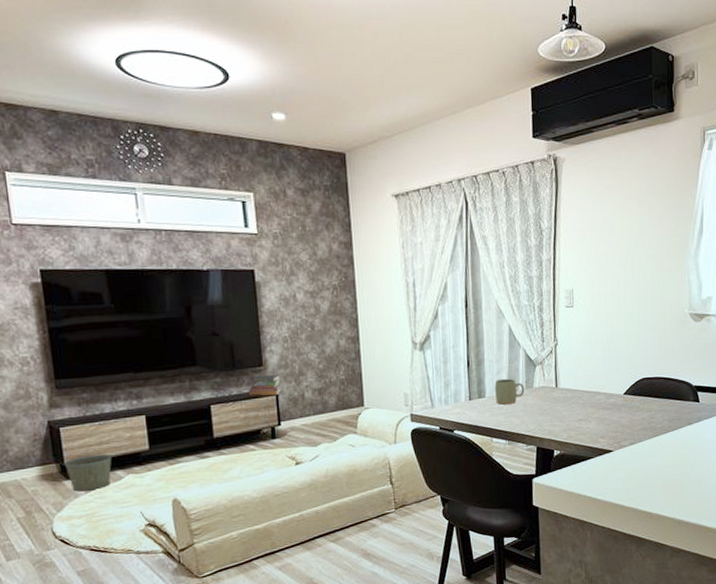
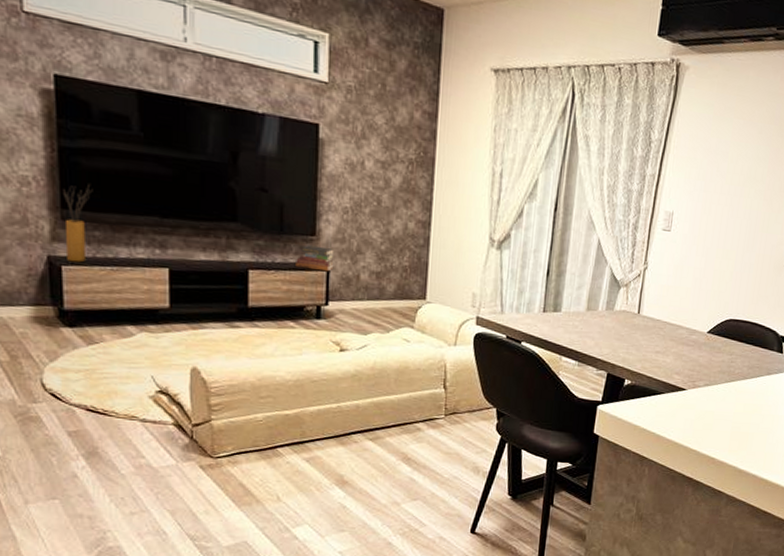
vase: none [55,355,79,423] -> present [64,184,93,263]
basket: present [64,454,112,492] -> none [63,302,123,344]
mug: present [495,378,525,405] -> none [571,295,605,324]

